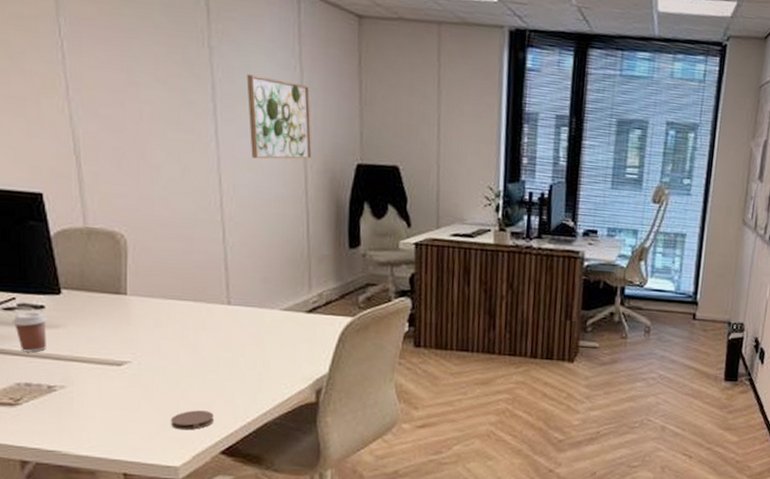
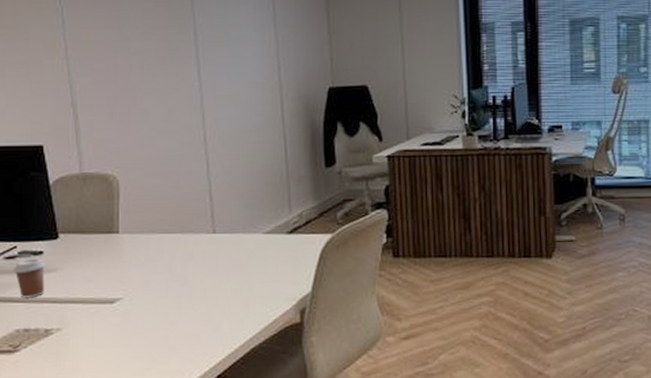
coaster: present [170,410,215,430] -> none [160,341,203,363]
wall art: present [247,74,312,159] -> none [225,18,287,93]

